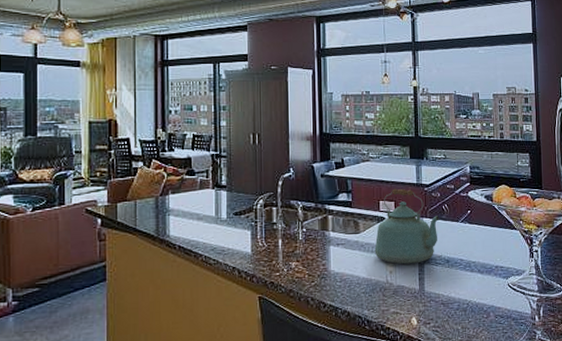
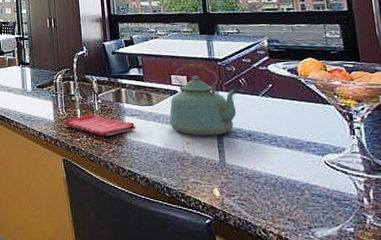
dish towel: none [265,244,341,269] -> present [66,114,136,137]

